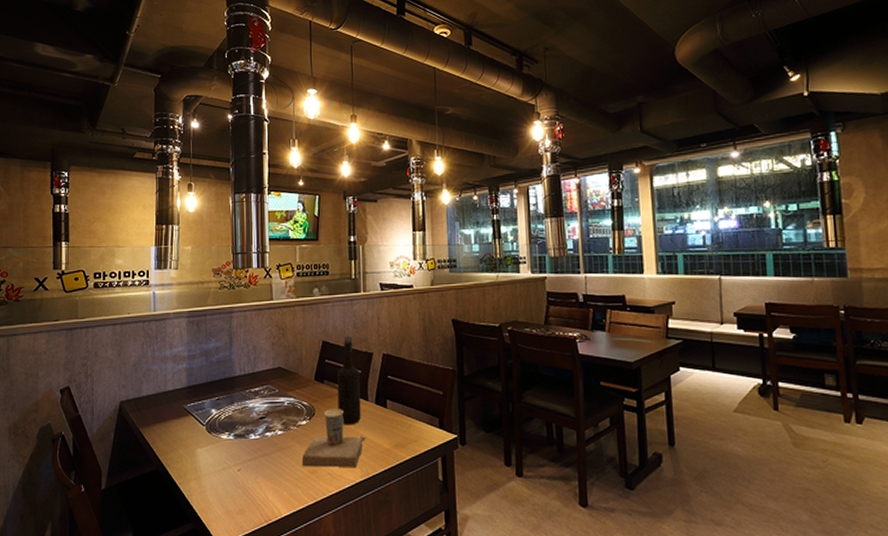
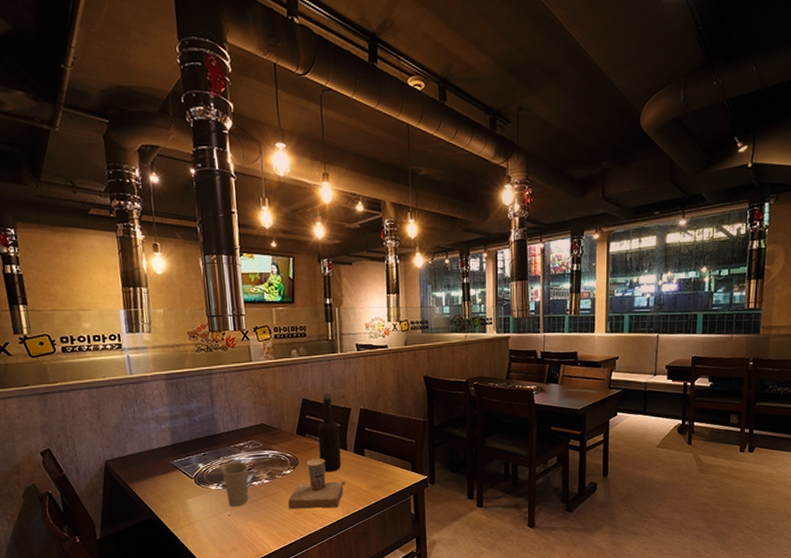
cup: none [235,409,262,459] -> present [222,462,249,506]

